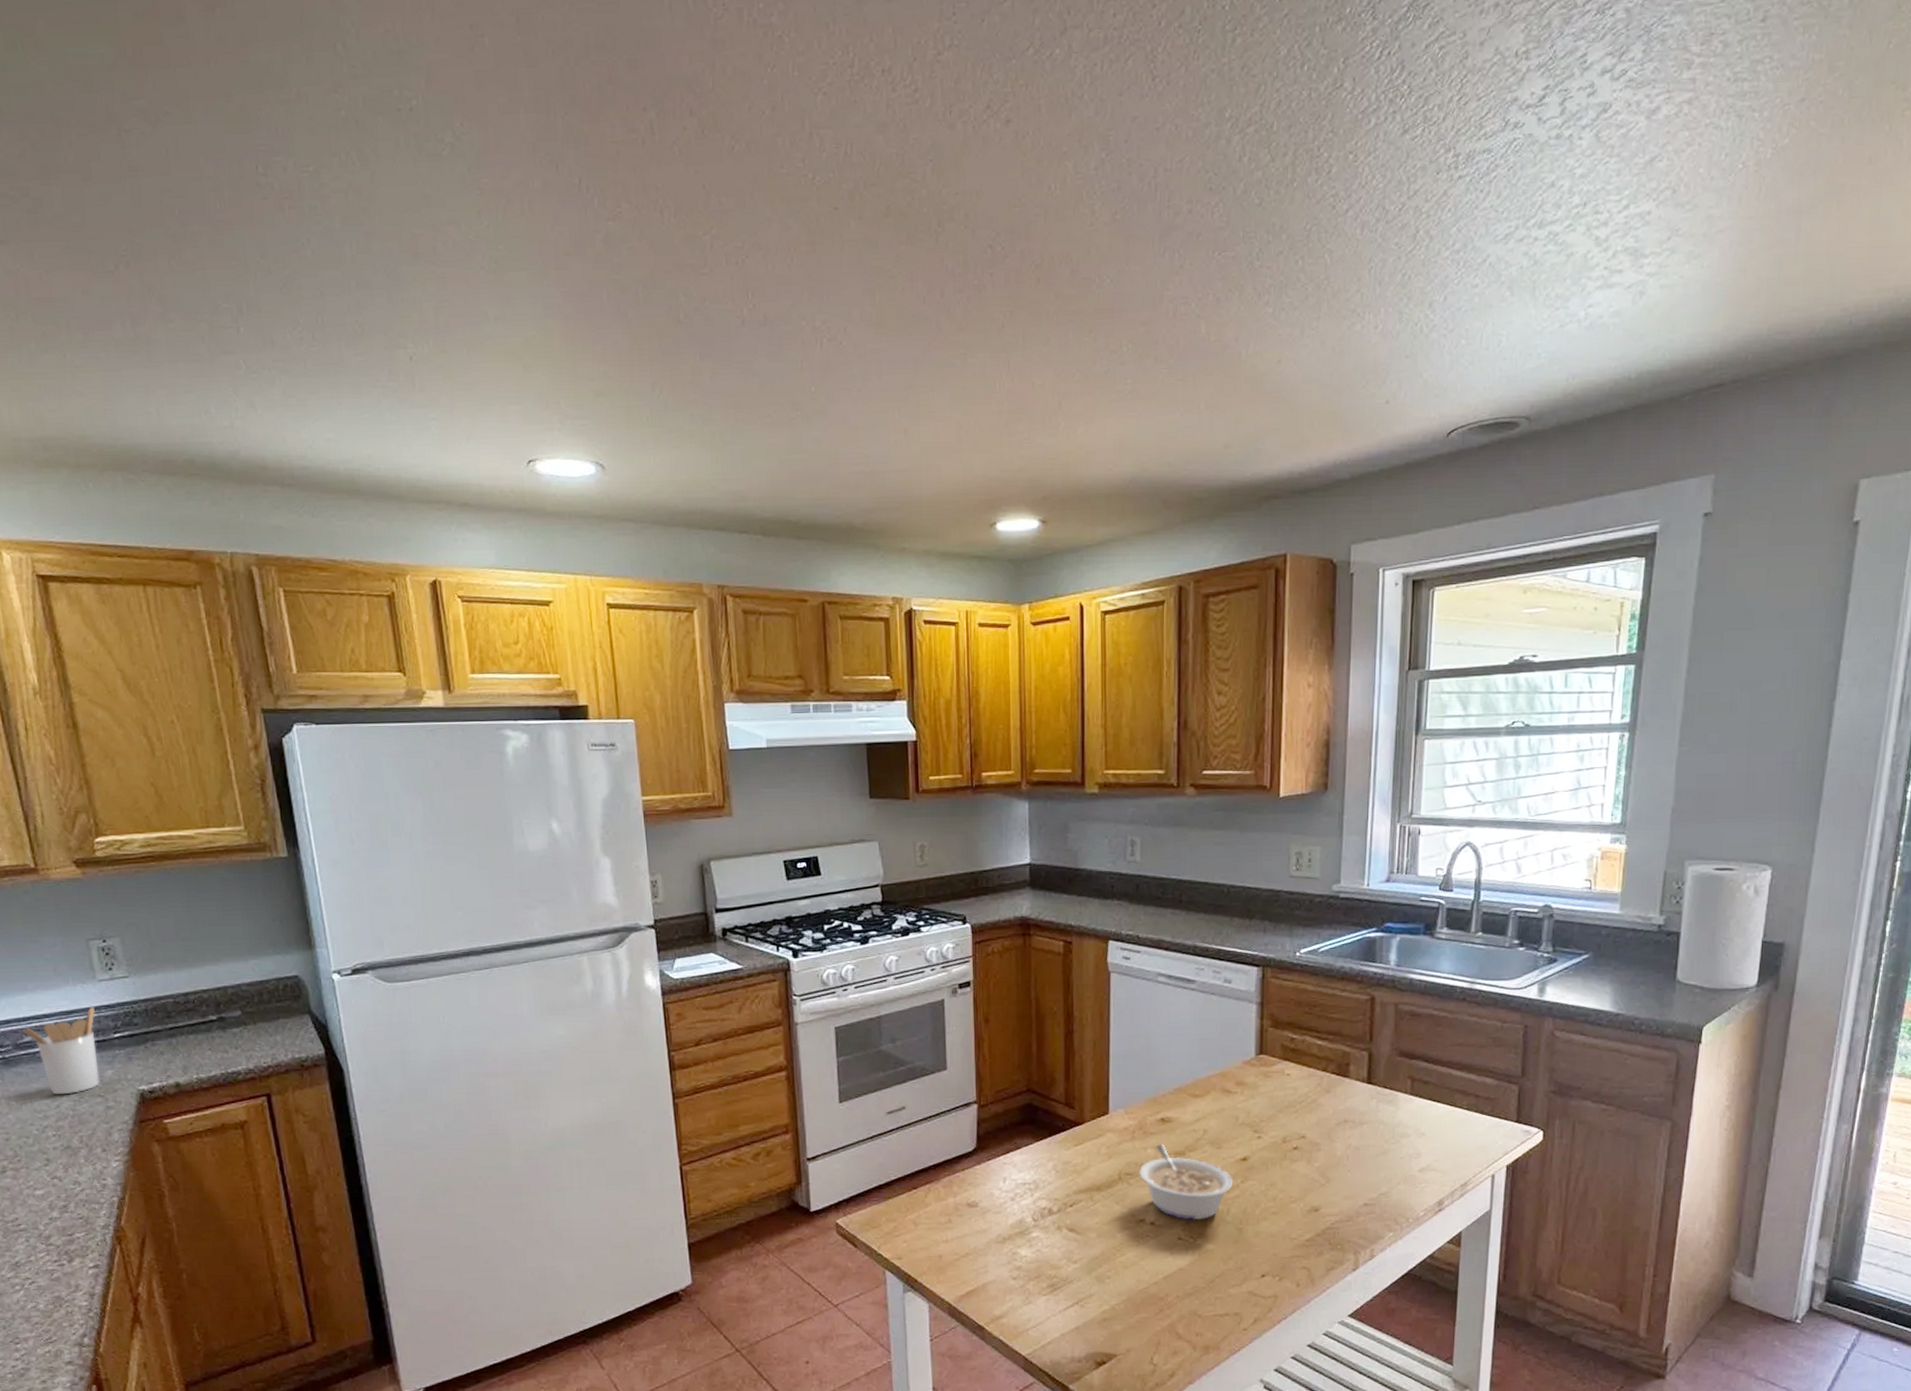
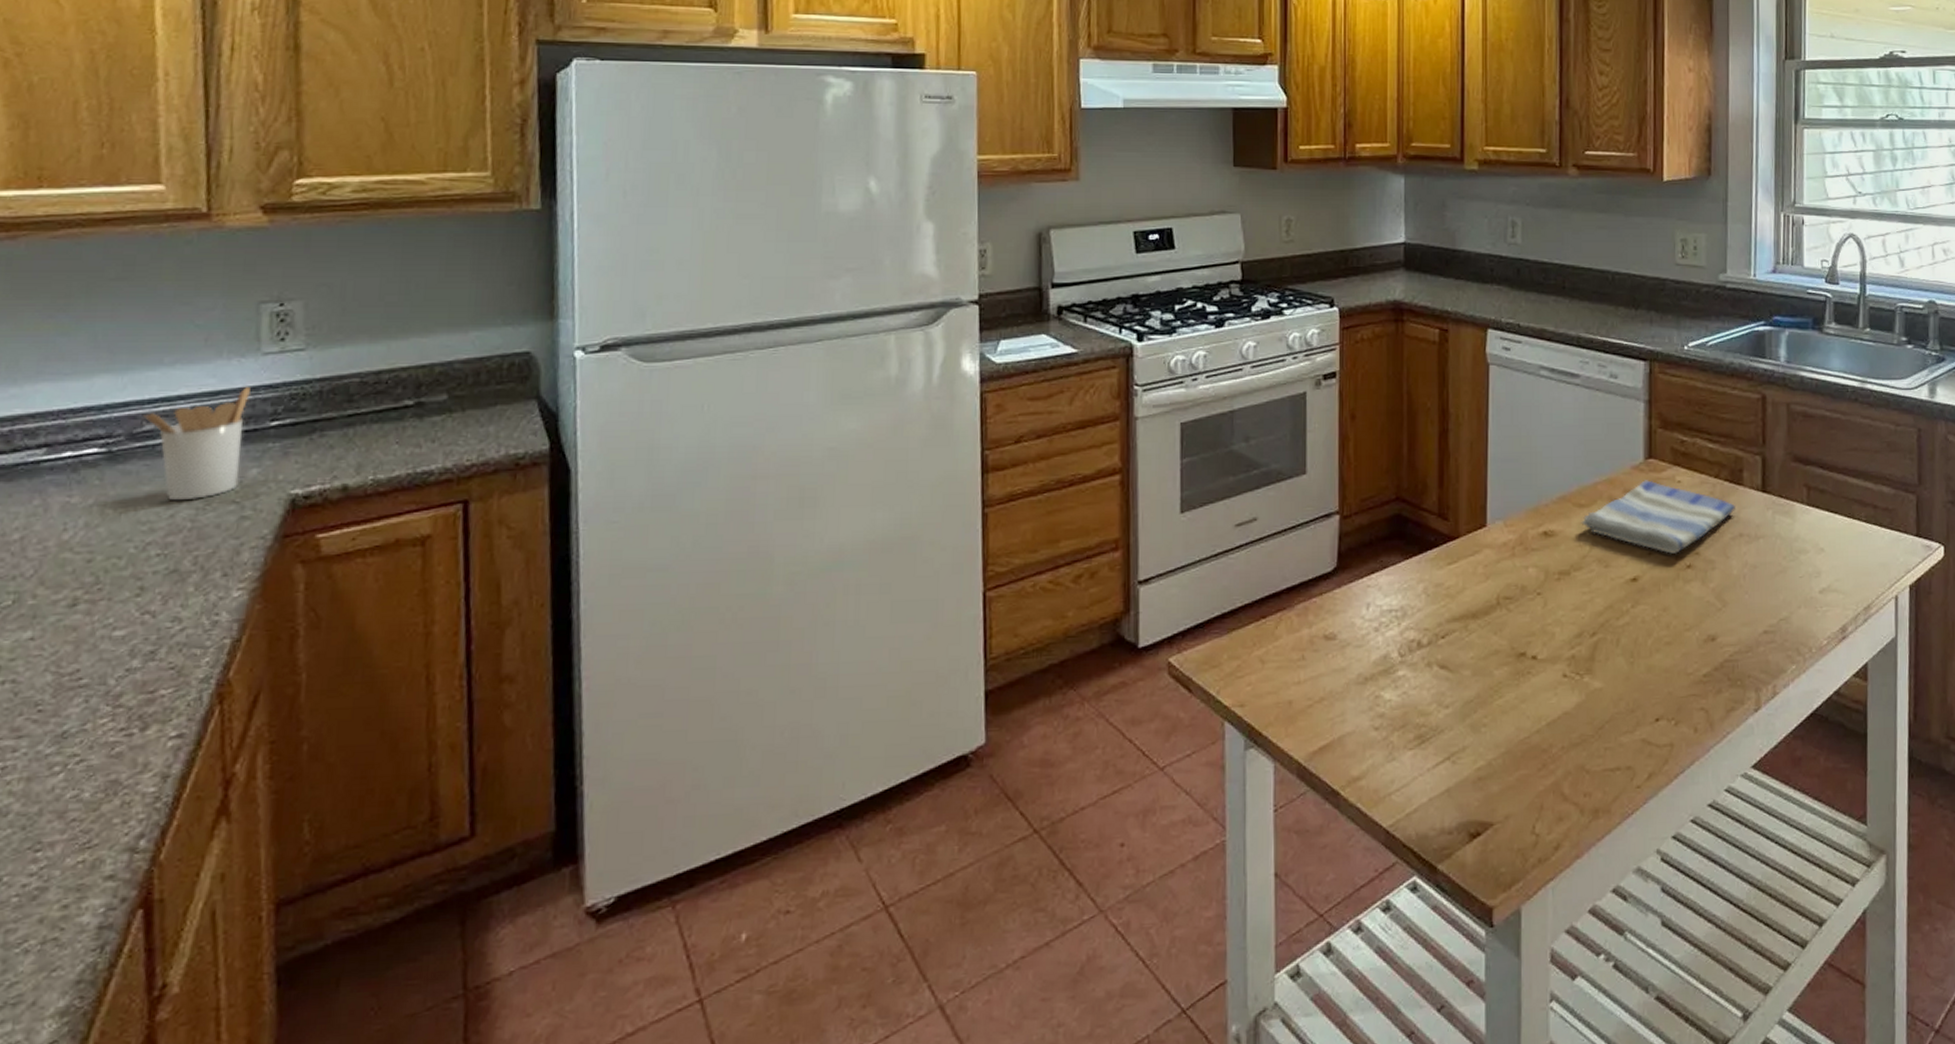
legume: present [1139,1144,1234,1221] -> none [1520,562,1623,654]
dish towel: none [1195,1073,1341,1137] -> present [1581,480,1735,554]

